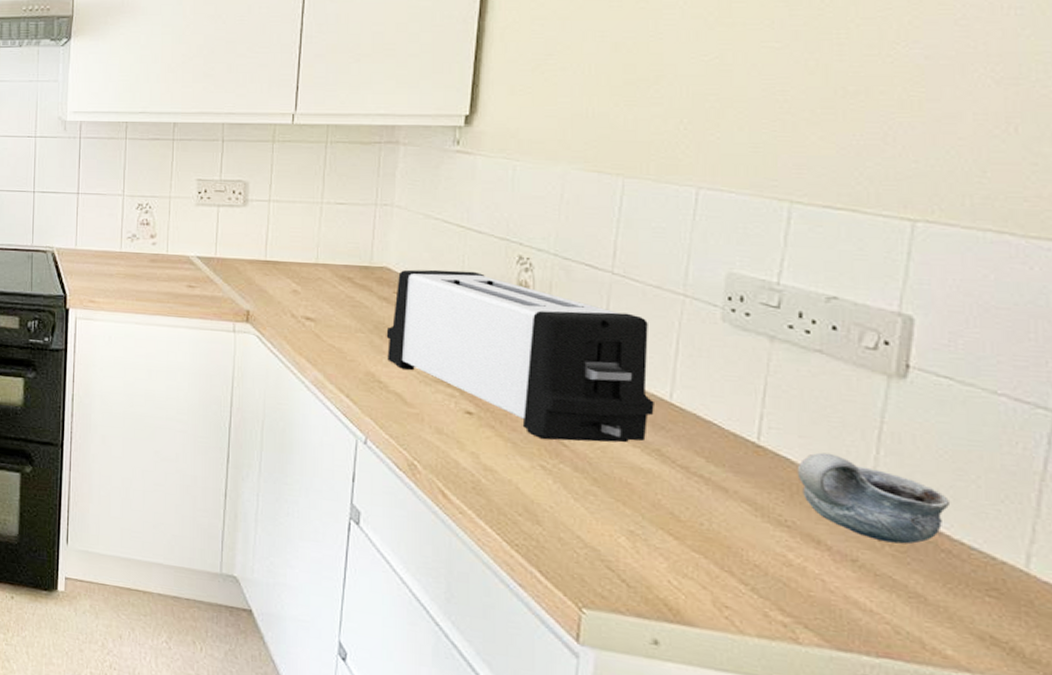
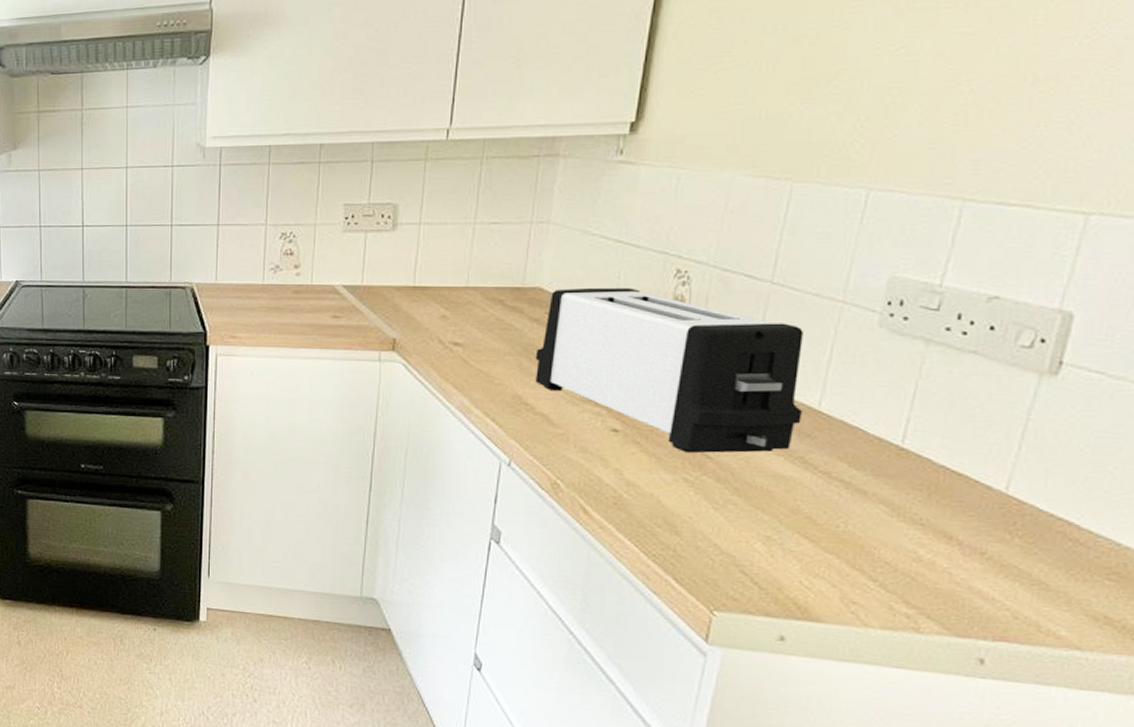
mug: present [797,452,951,545] -> none [937,452,1085,536]

